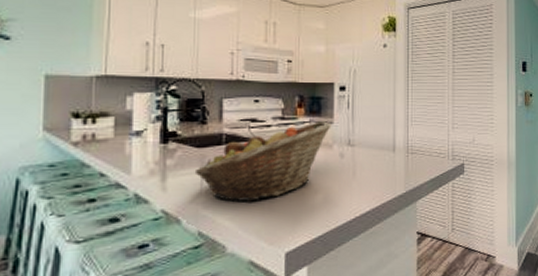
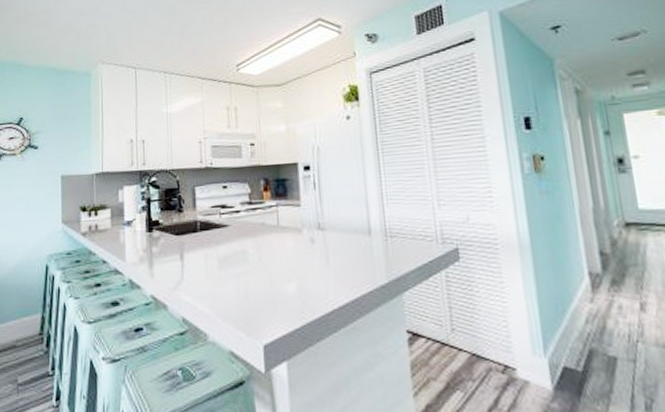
fruit basket: present [194,121,332,202] -> none [175,204,299,290]

